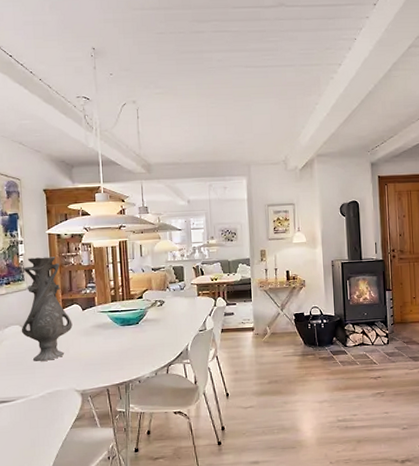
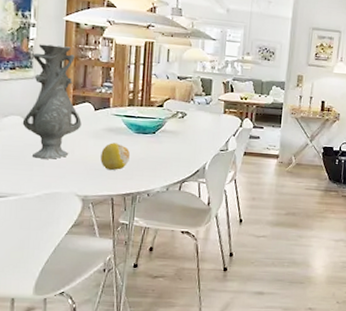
fruit: none [93,337,119,363] -> present [100,143,131,170]

